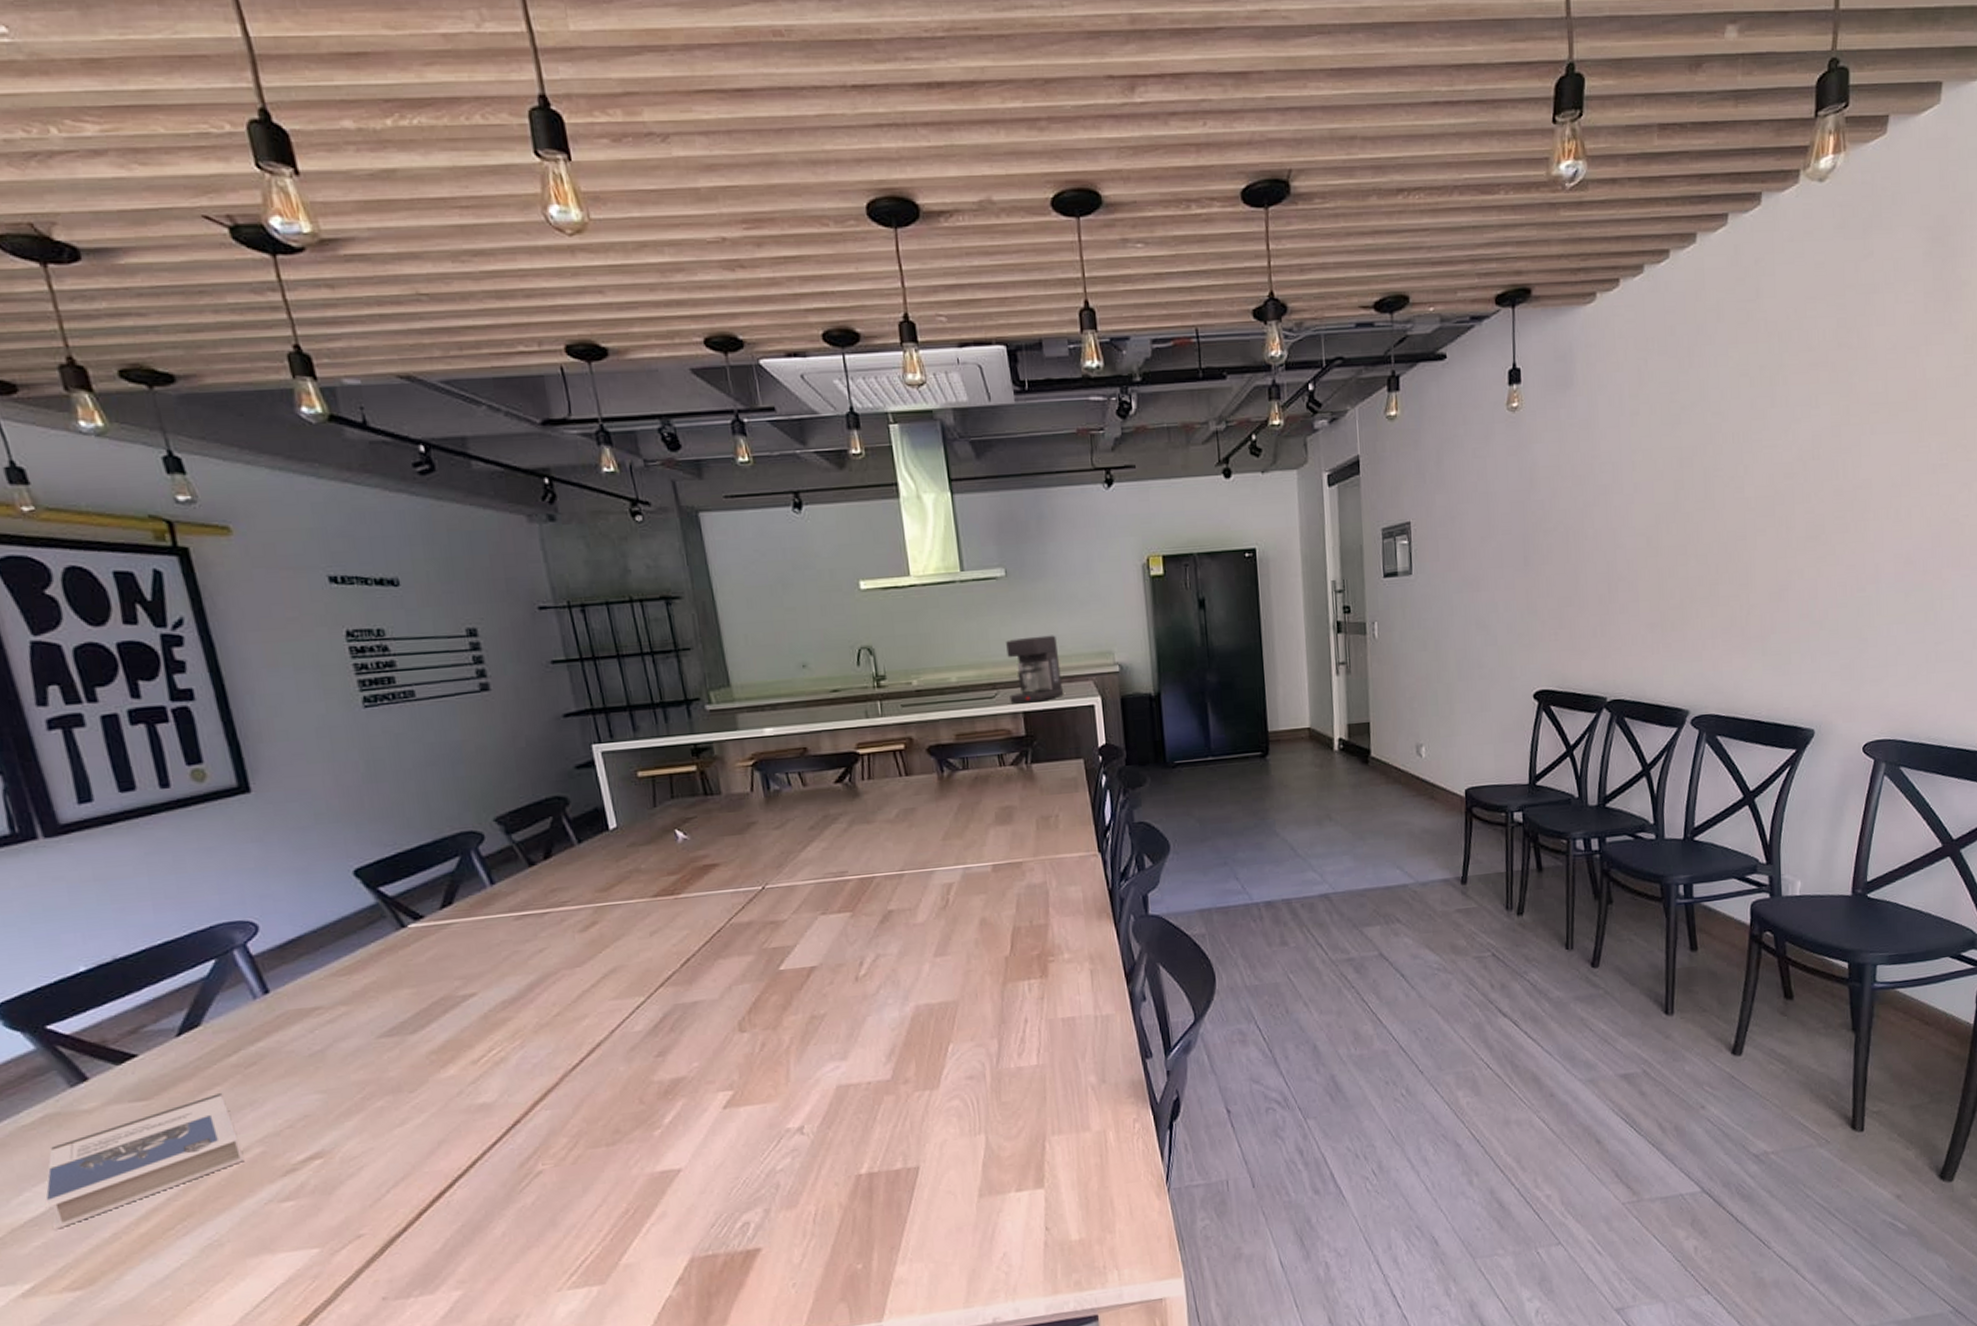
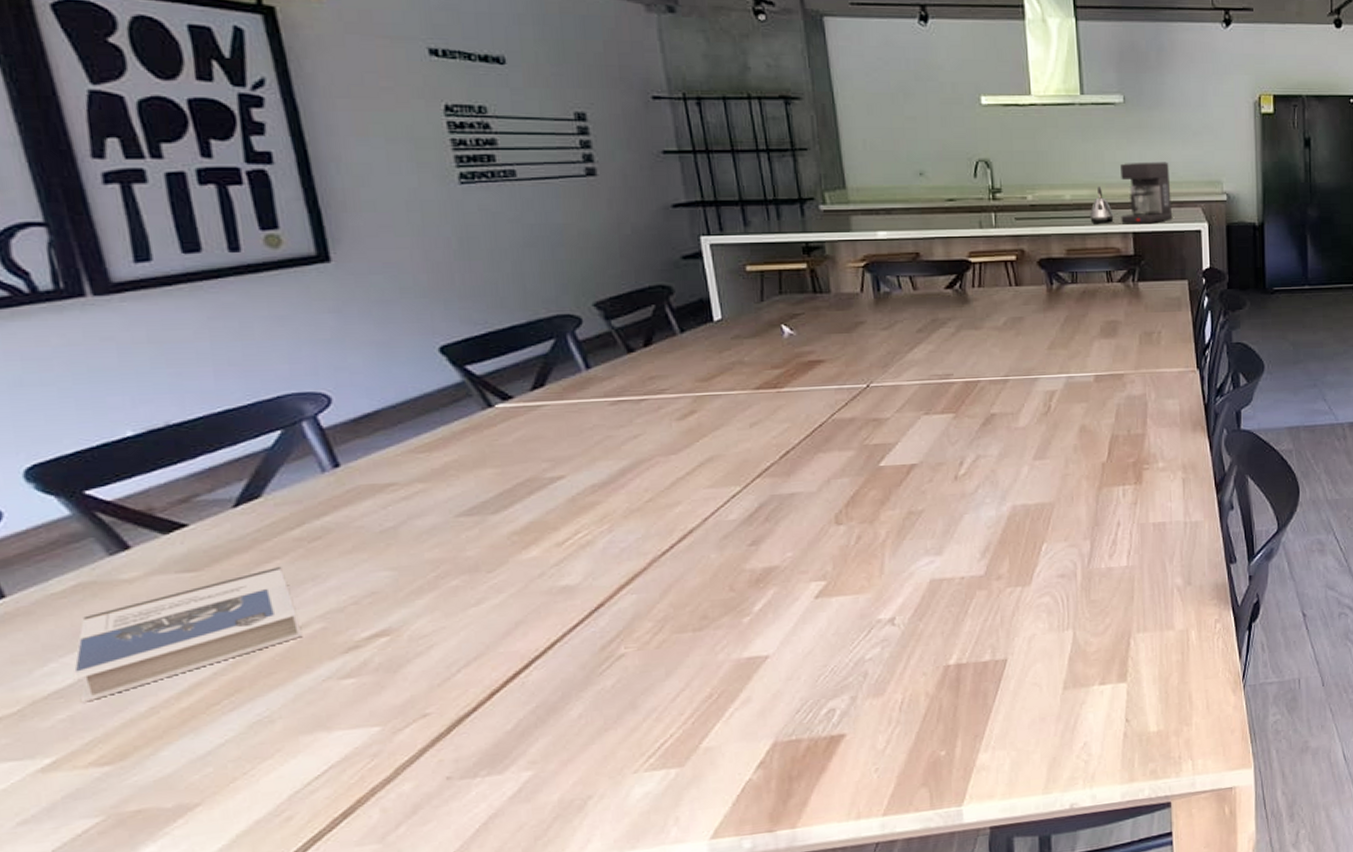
kettle: none [976,666,1003,707] -> present [1089,186,1114,225]

